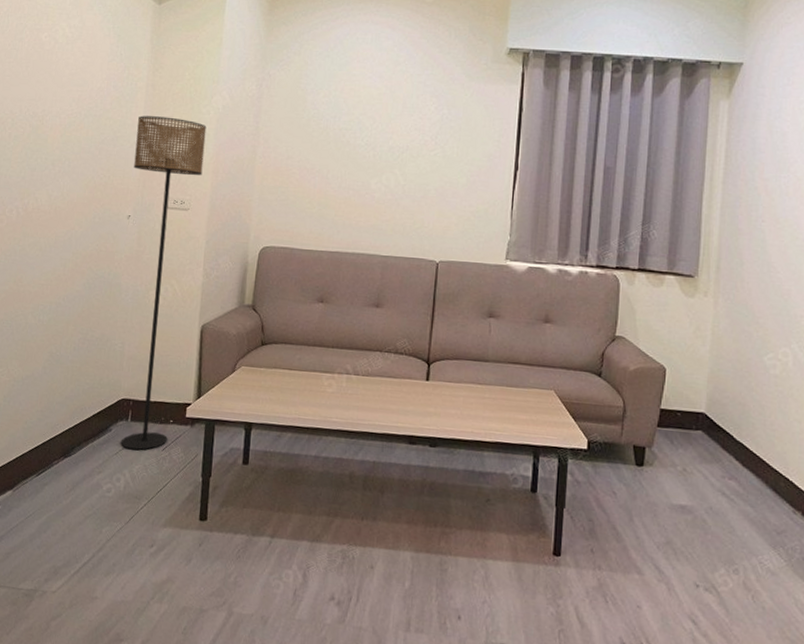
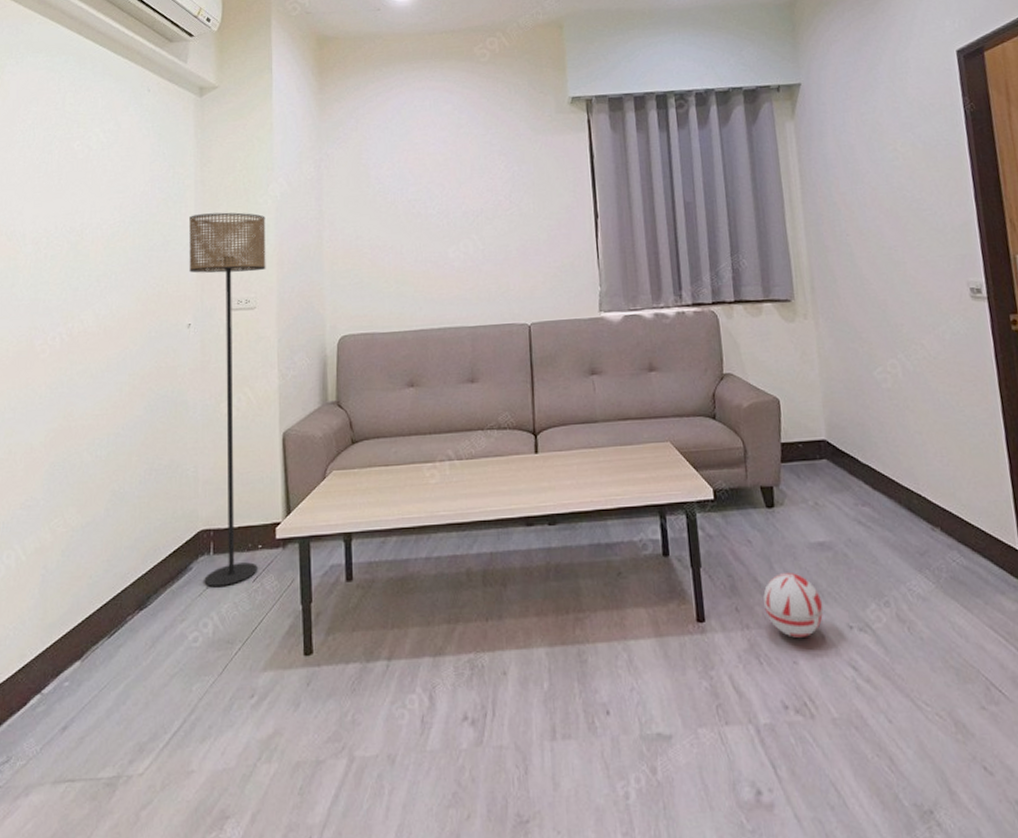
ball: none [618,526,675,587] -> present [763,573,824,638]

